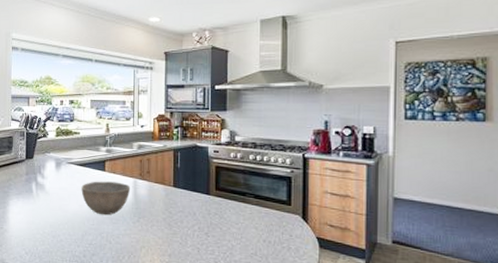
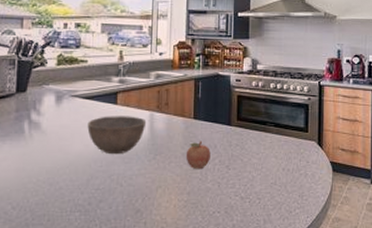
fruit: none [166,208,190,235] -> present [185,141,211,170]

